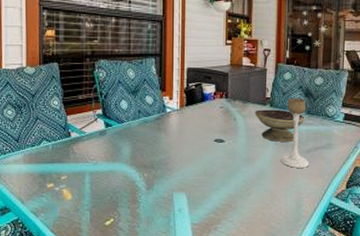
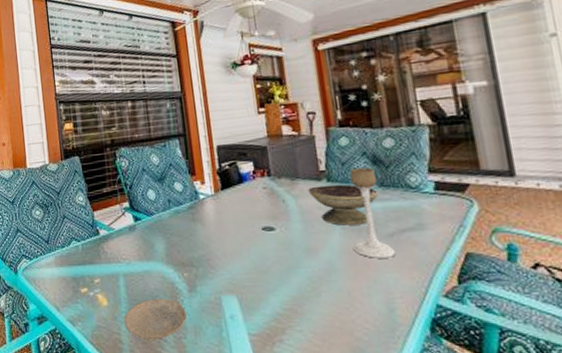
plate: none [86,194,142,229] -> present [124,298,187,340]

